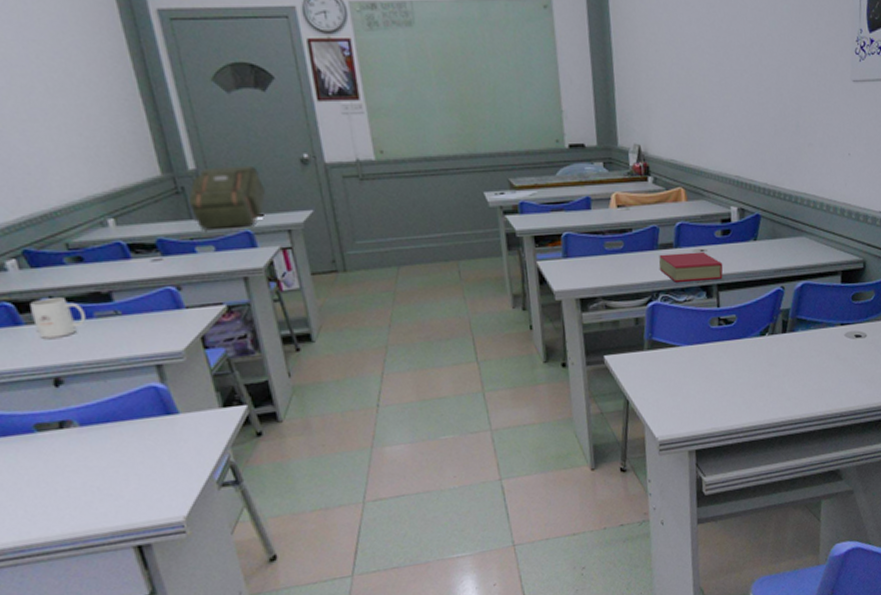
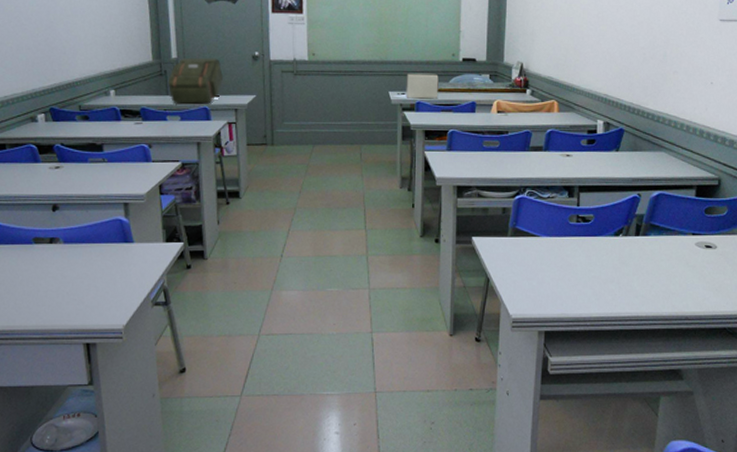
mug: present [30,297,86,339] -> none [47,145,83,174]
box: none [503,165,545,199] -> present [406,72,439,99]
book: present [658,251,723,282] -> none [528,155,586,181]

